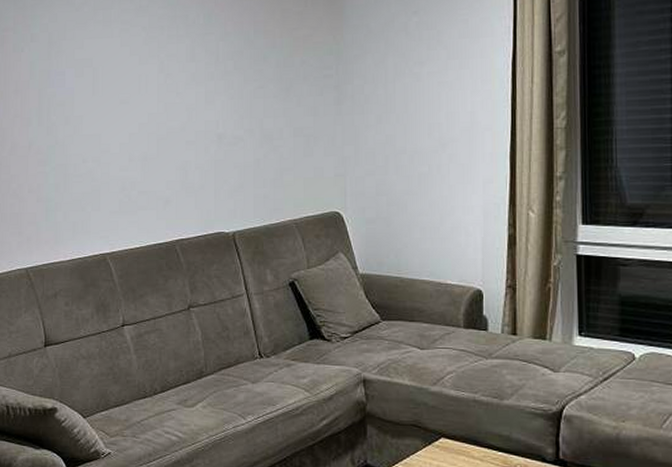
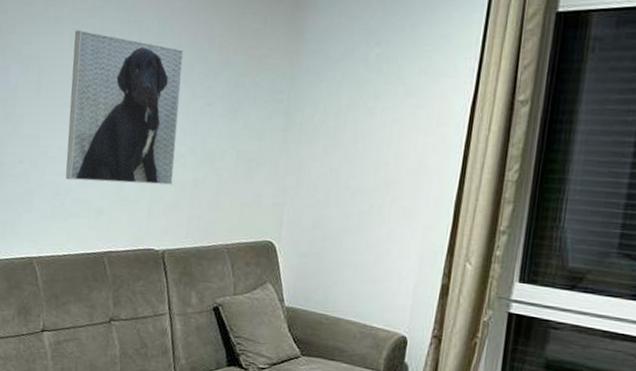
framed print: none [124,30,235,174] -> present [65,30,184,185]

